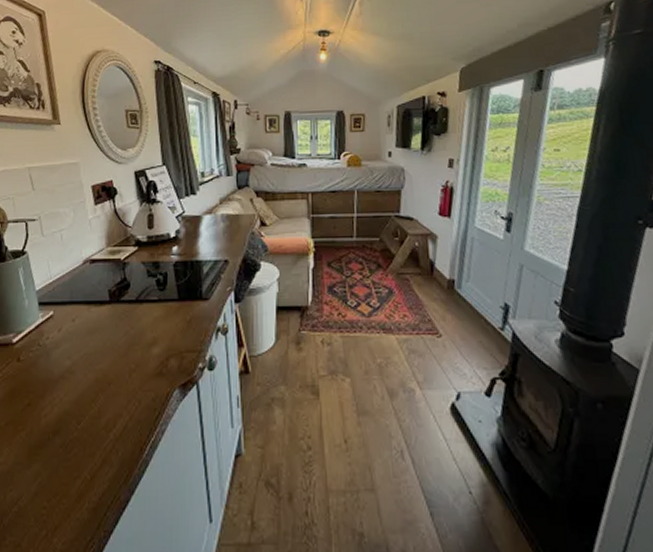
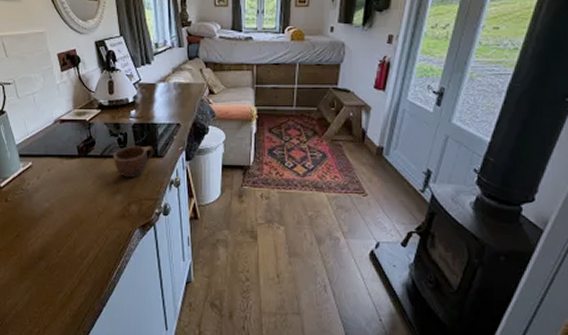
mug: none [150,286,197,325] -> present [113,145,153,177]

